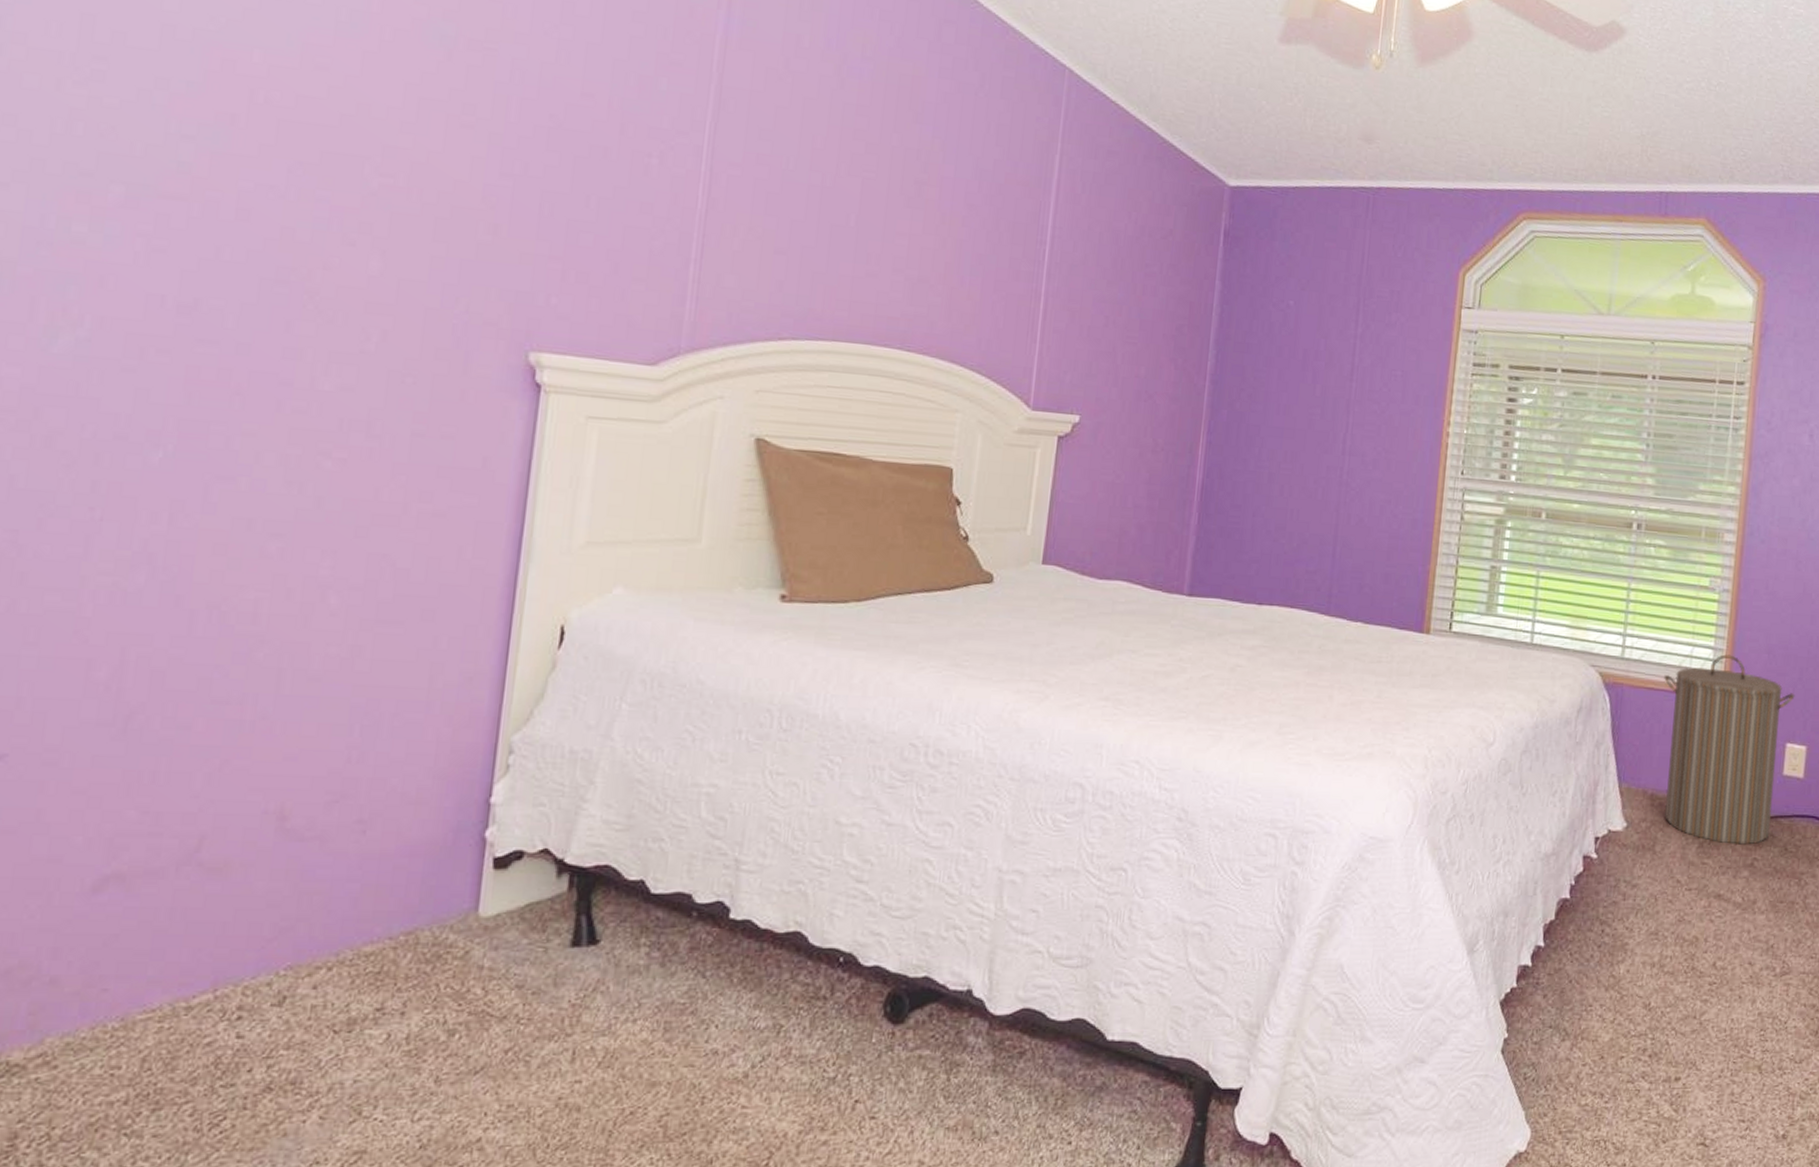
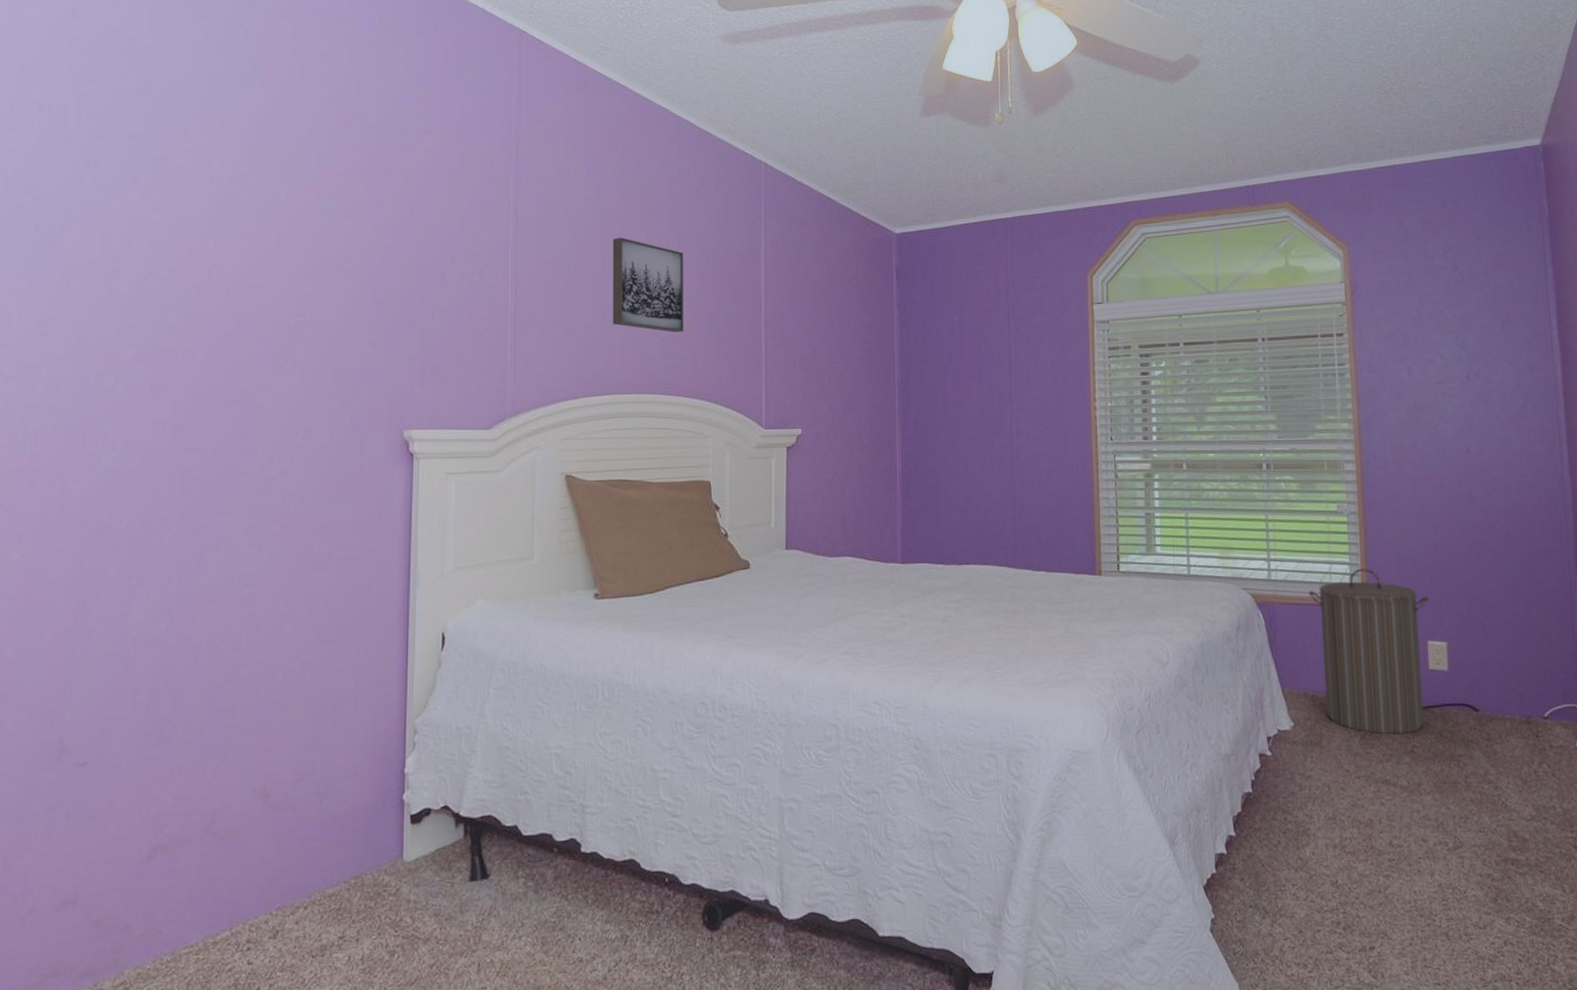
wall art: none [841,136,948,273] -> present [612,238,684,333]

